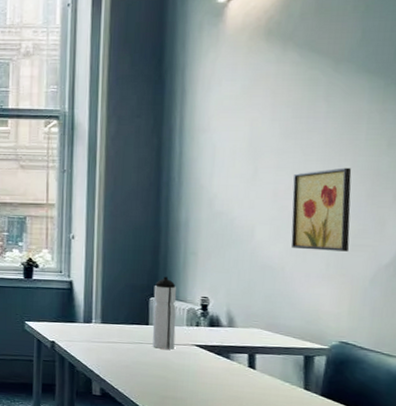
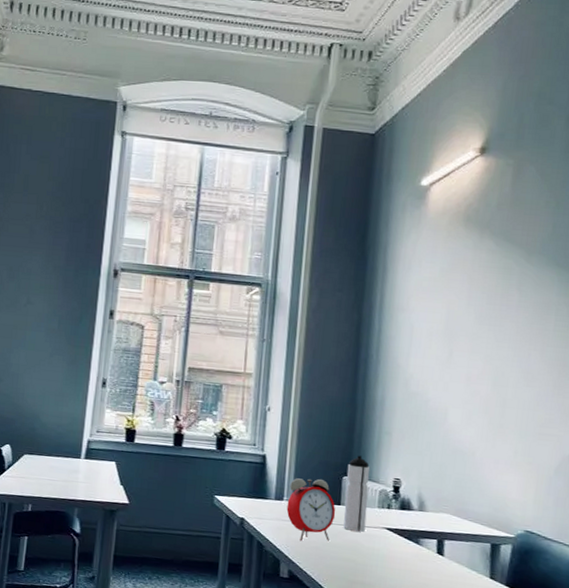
alarm clock: none [95,301,145,361] -> present [286,478,336,542]
wall art: present [291,167,352,252] -> none [482,356,540,440]

